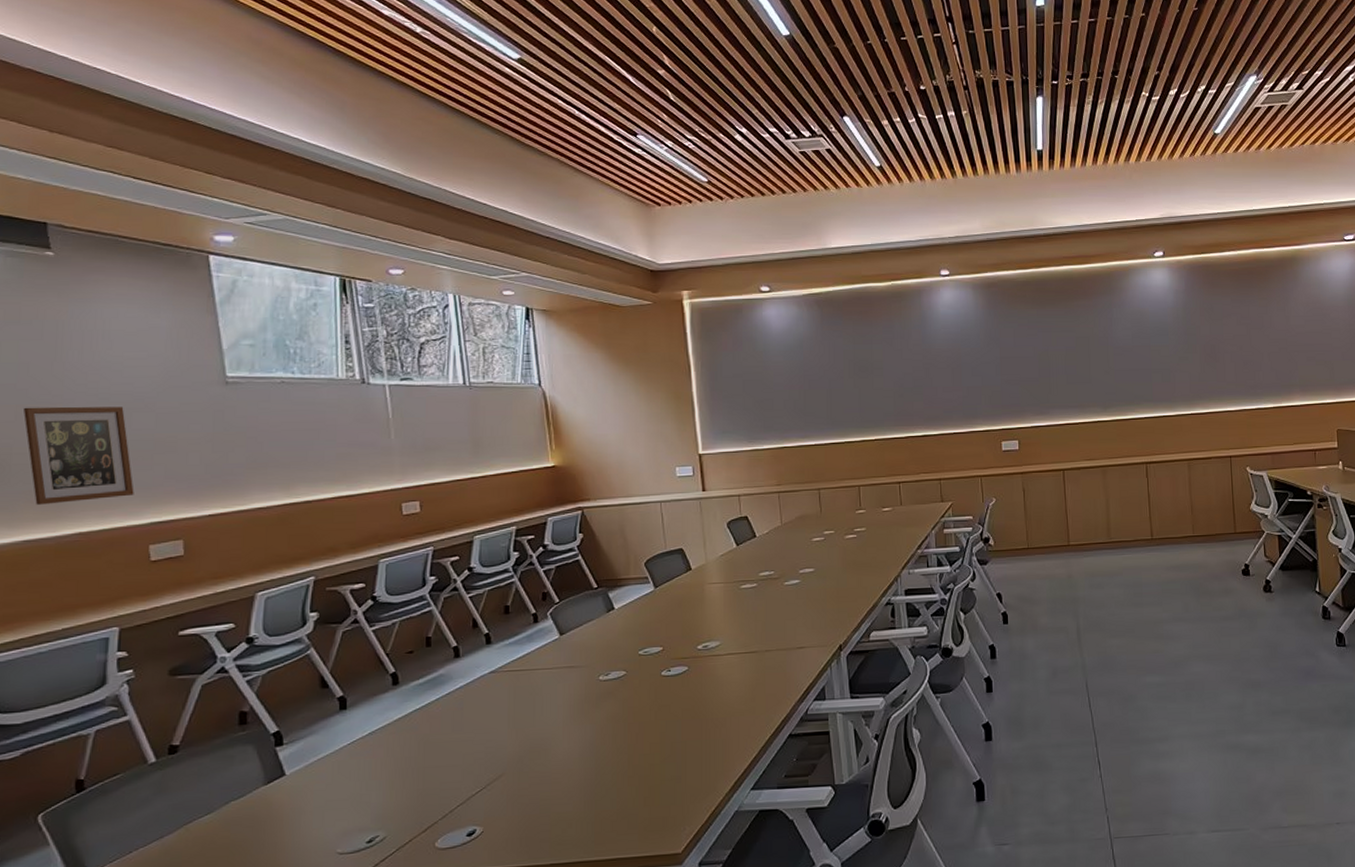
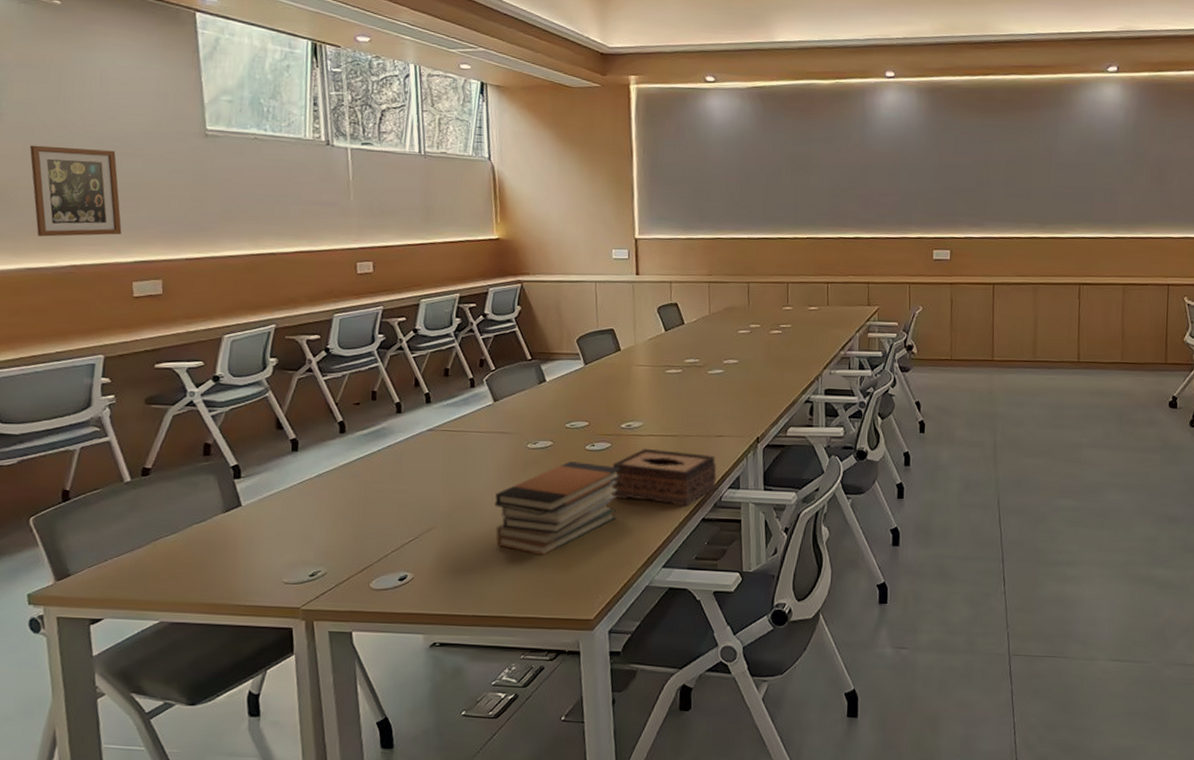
book stack: none [568,689,701,792] -> present [495,461,621,555]
tissue box: none [691,667,801,724] -> present [612,448,717,507]

